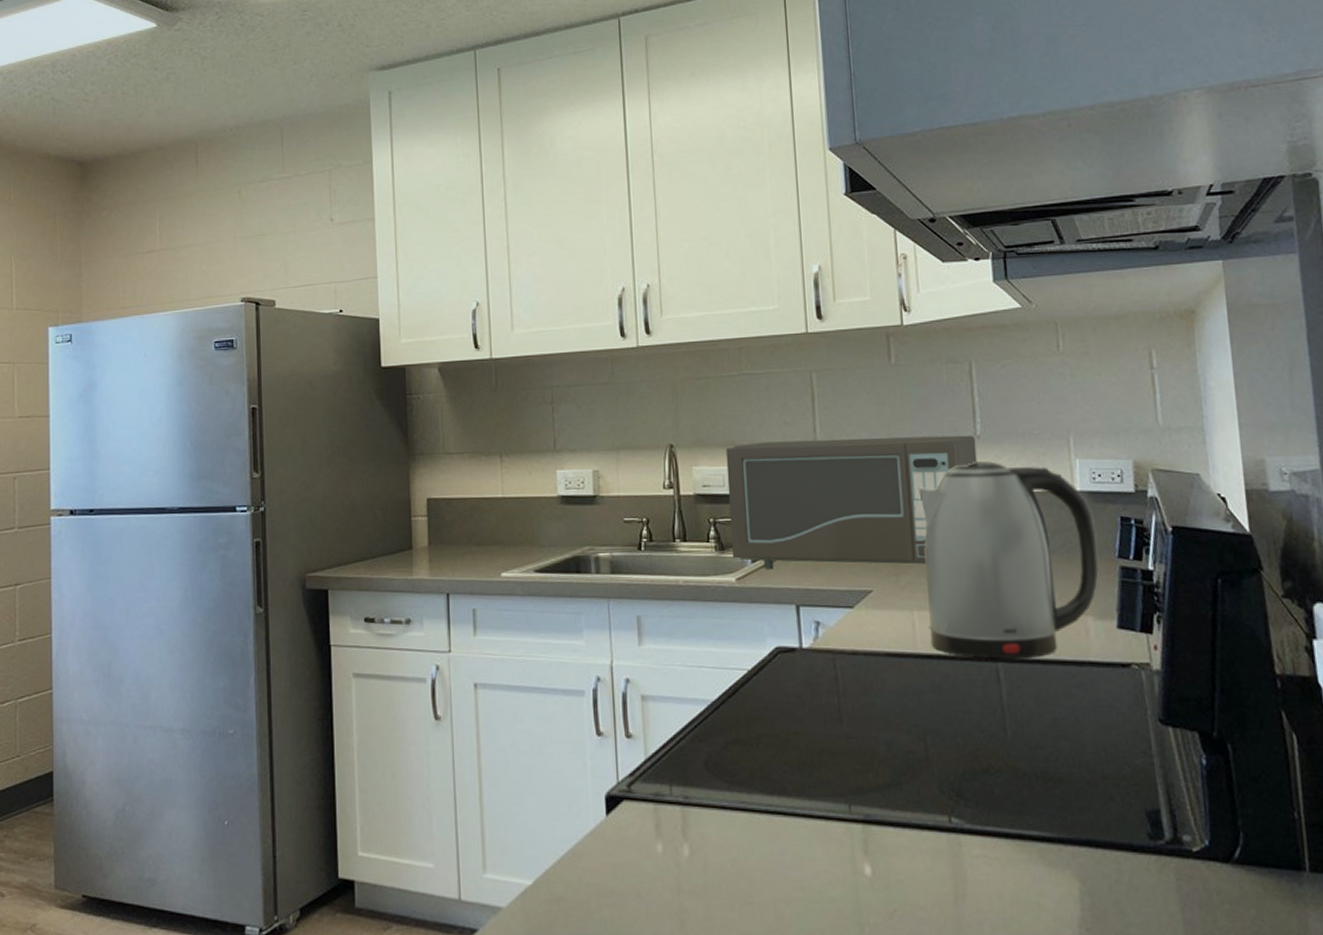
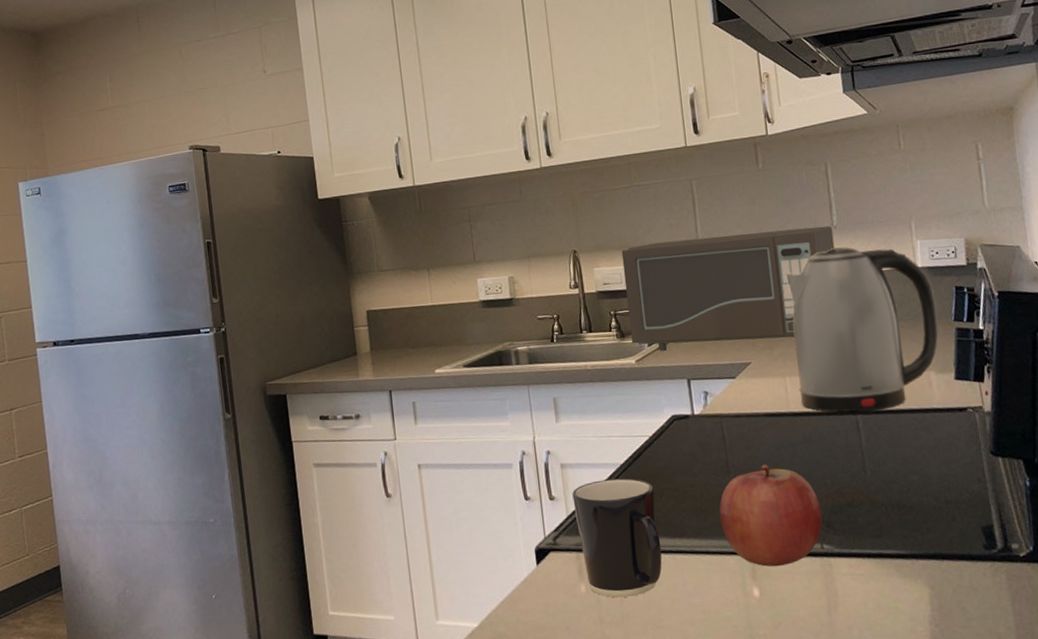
mug: none [653,718,757,863] -> present [572,478,662,598]
fruit: none [827,714,952,841] -> present [719,464,823,567]

